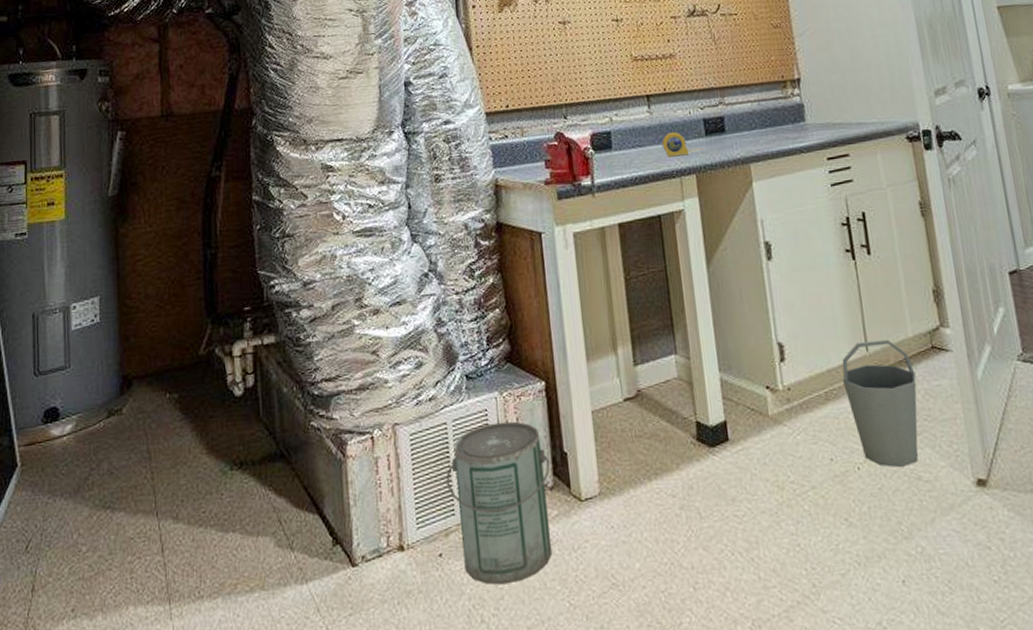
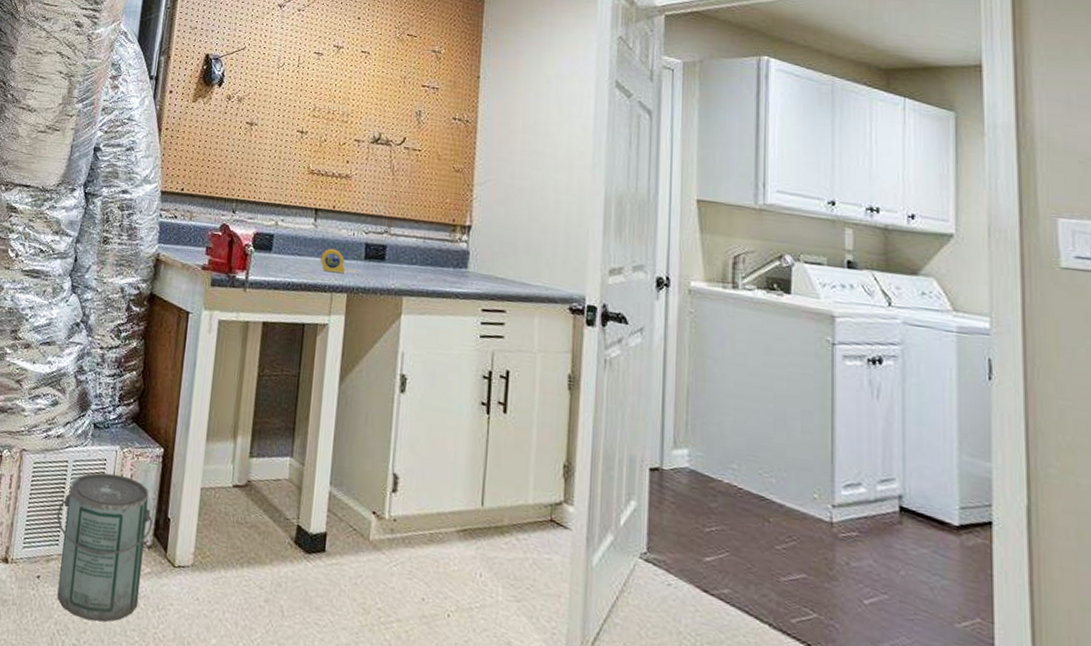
bucket: present [841,339,918,467] -> none [451,495,528,628]

